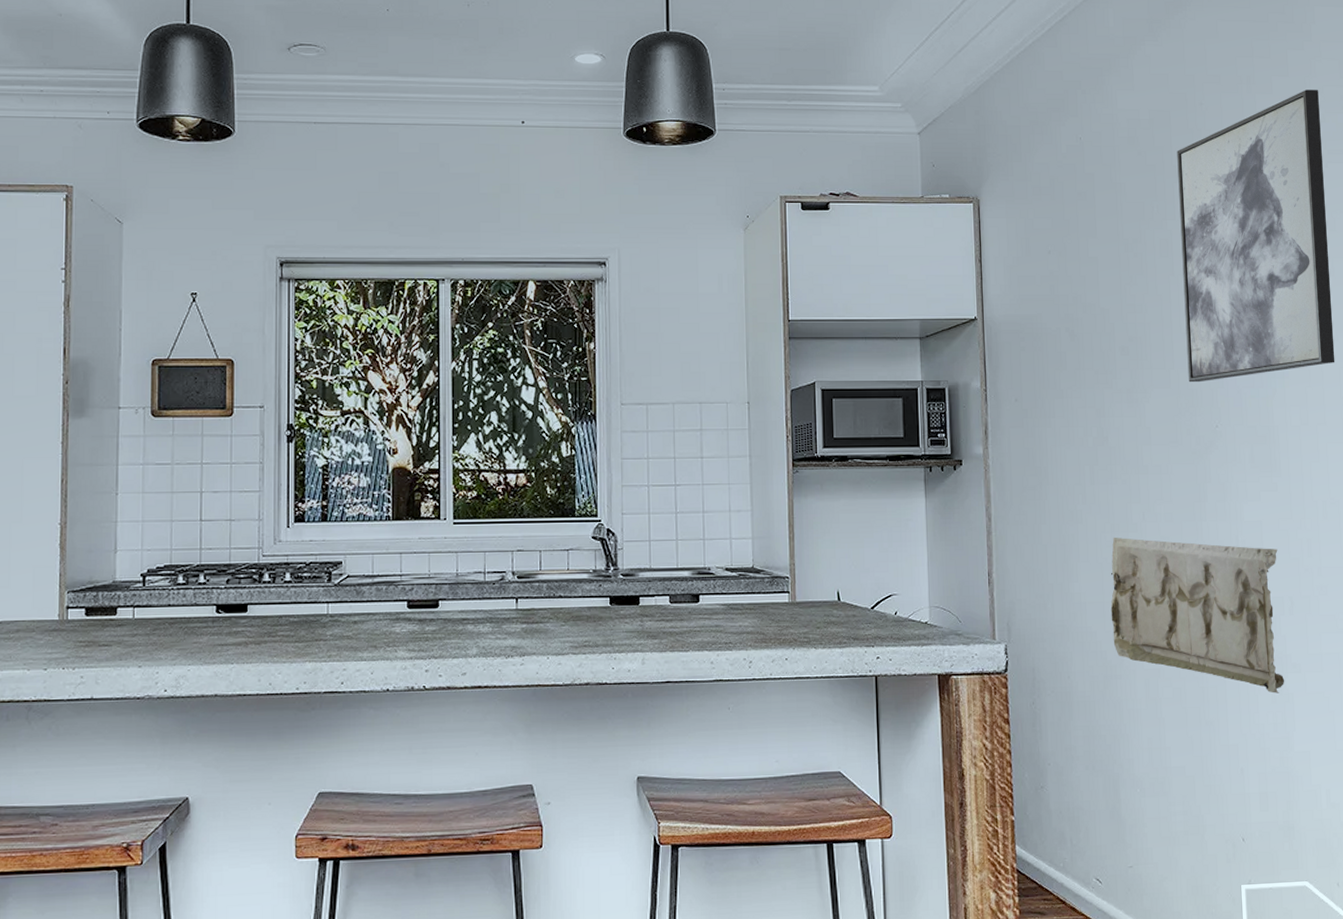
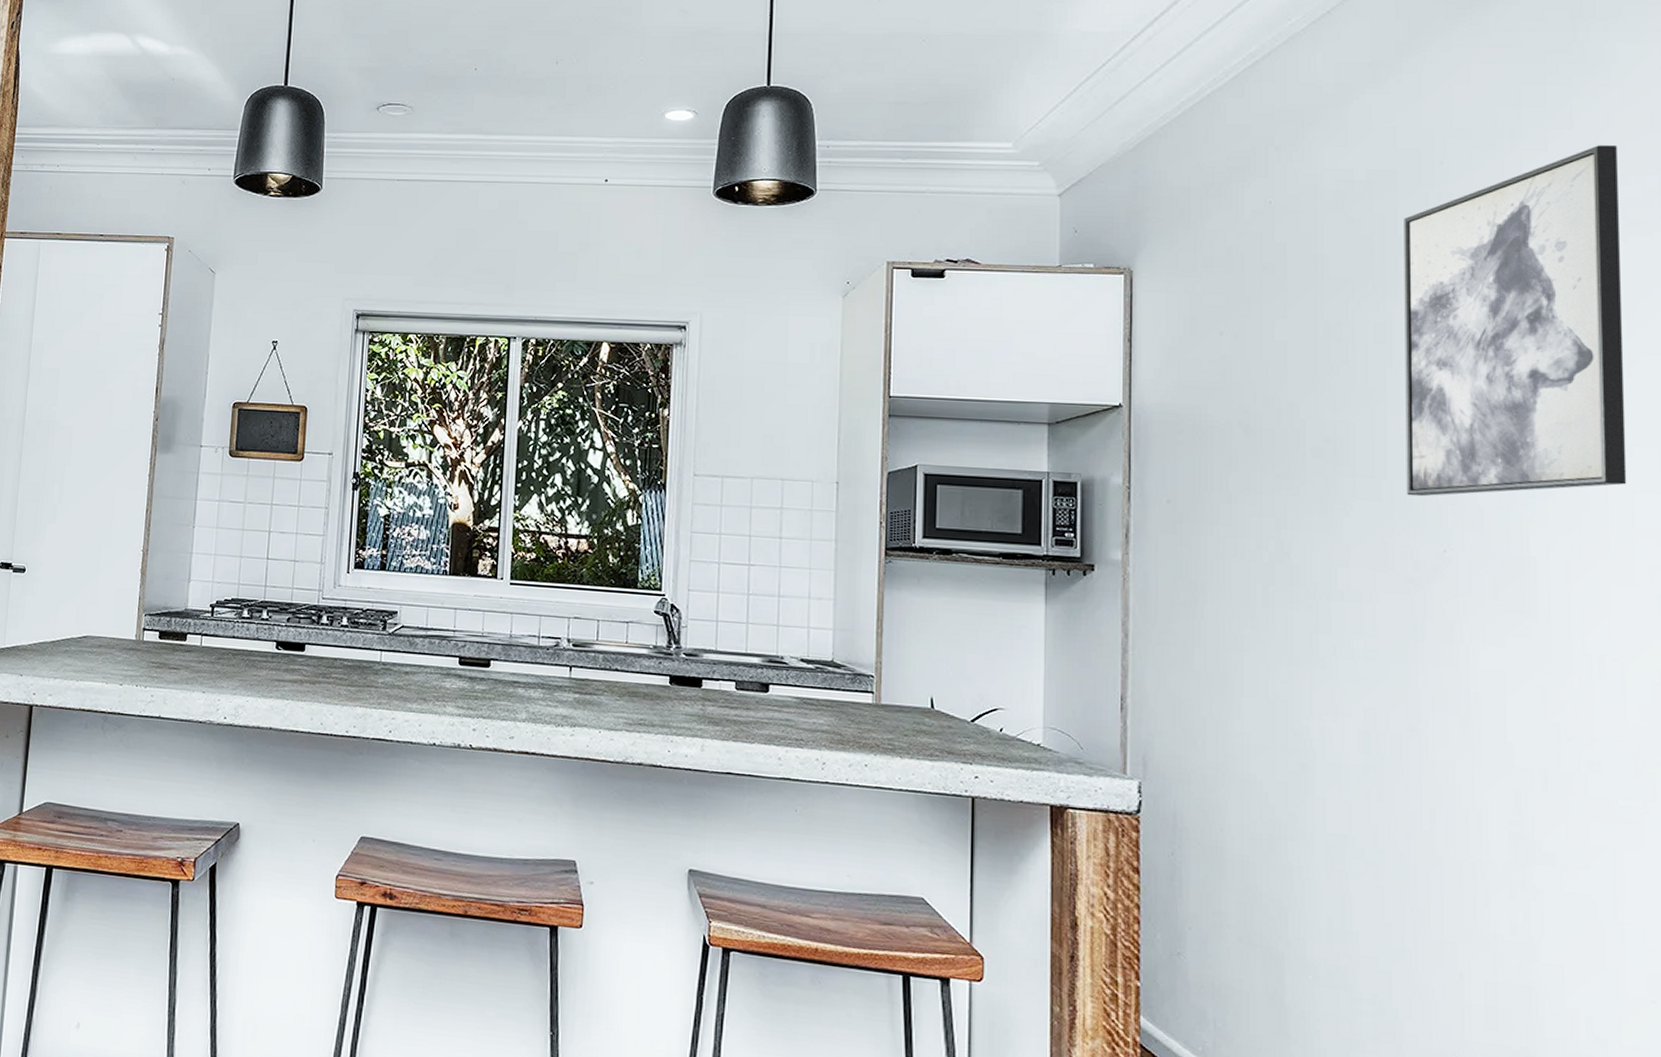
relief sculpture: present [1110,537,1285,694] -> none [1283,671,1531,887]

